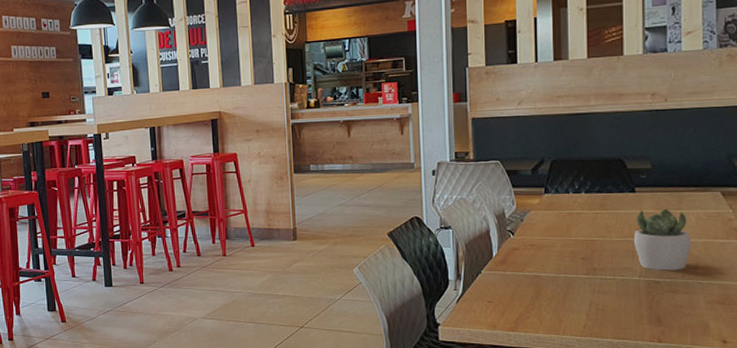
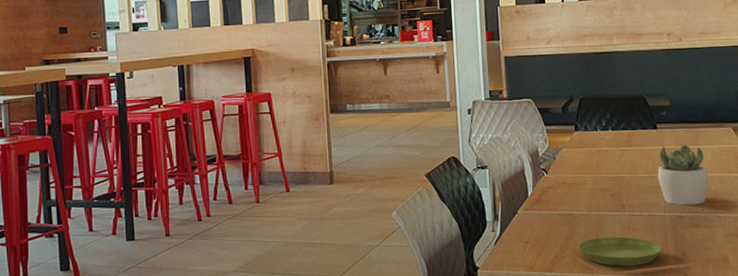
saucer: none [544,299,636,330] -> present [578,236,663,267]

